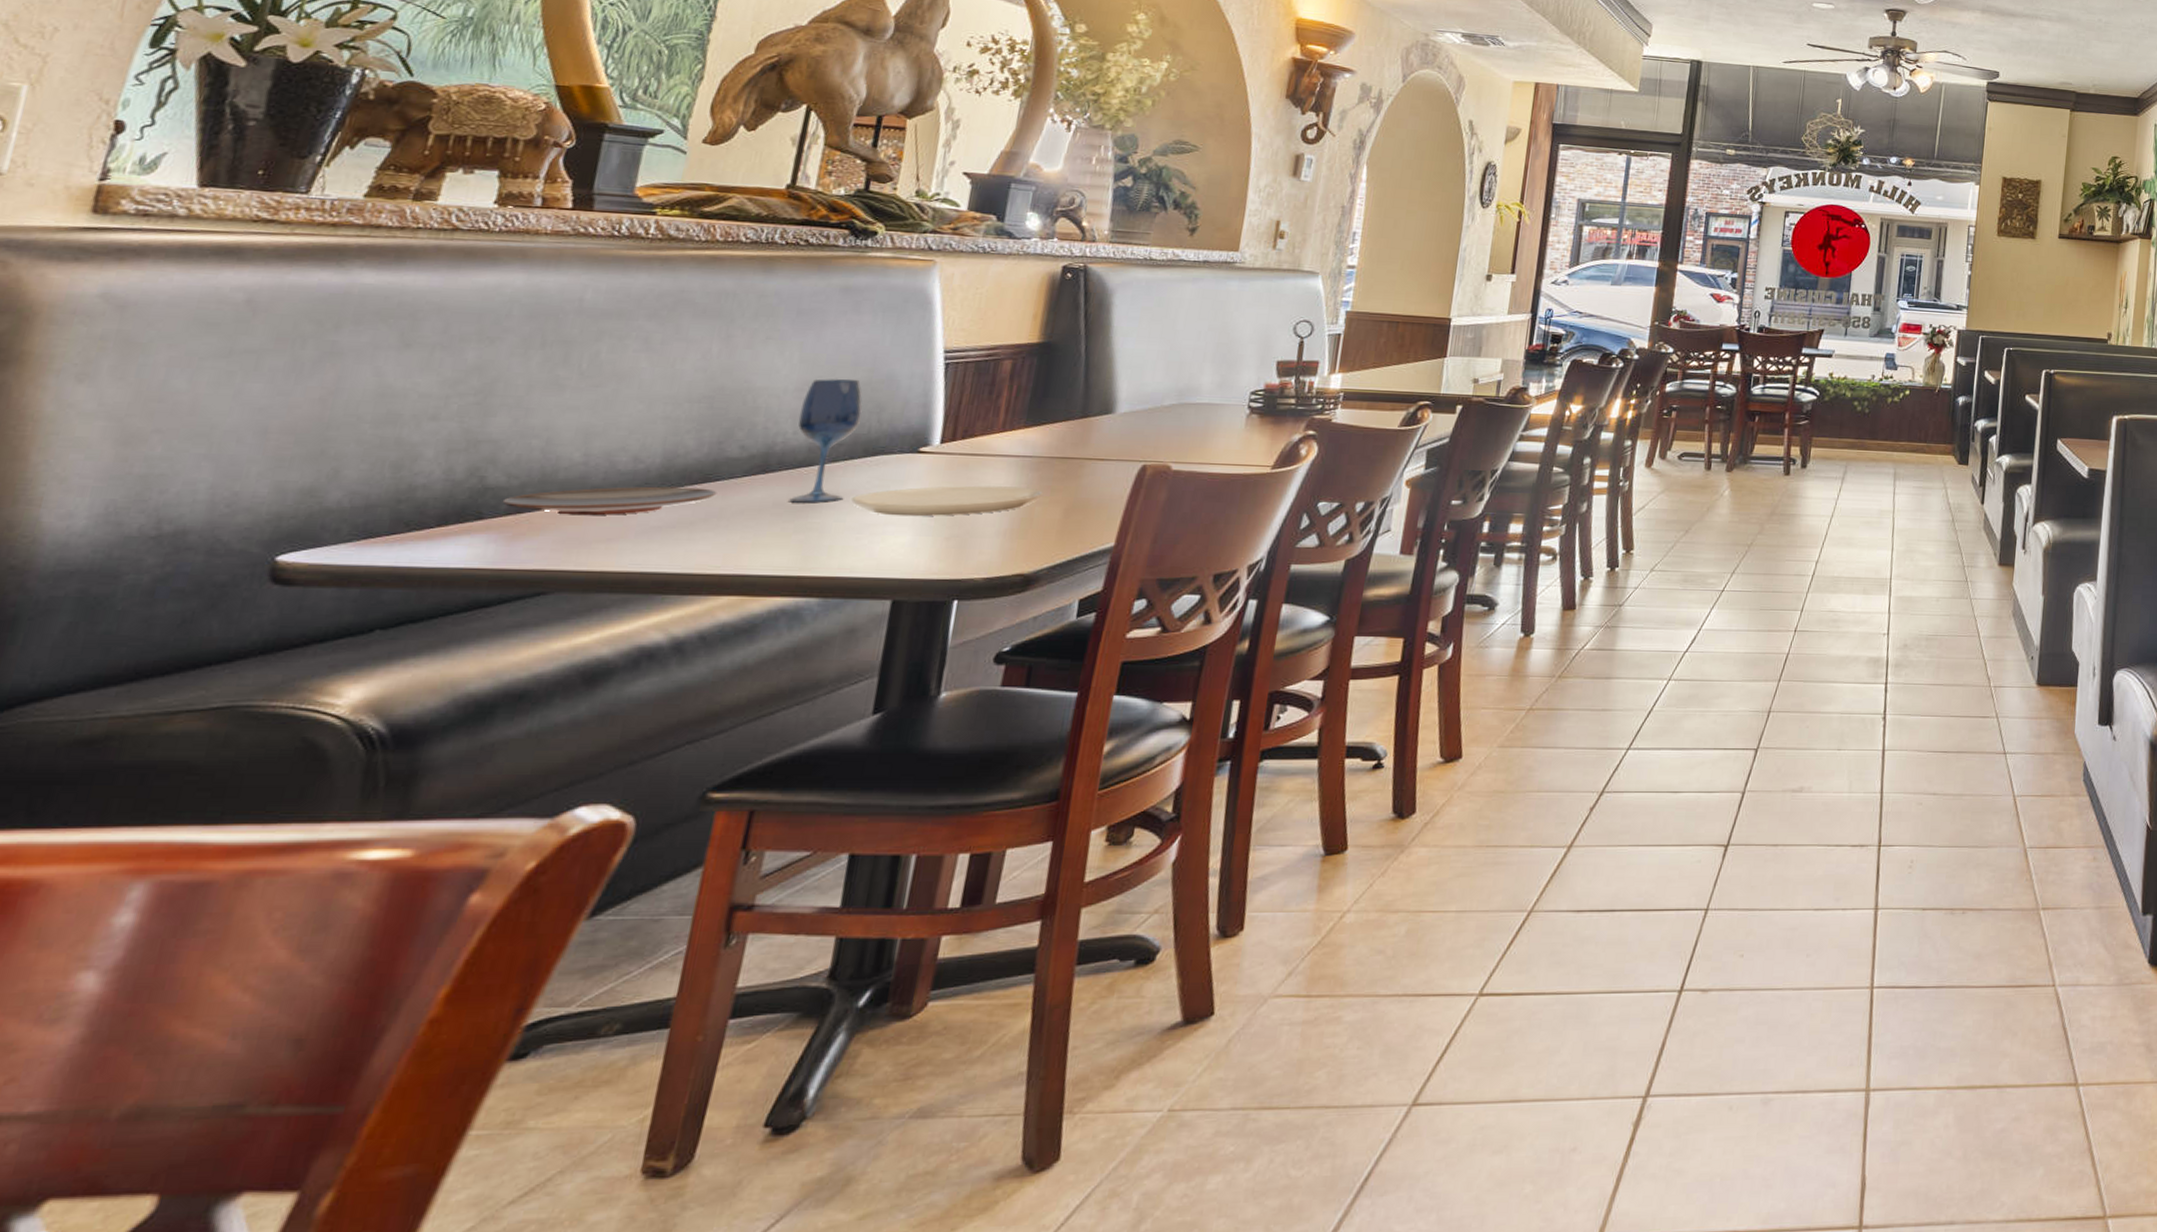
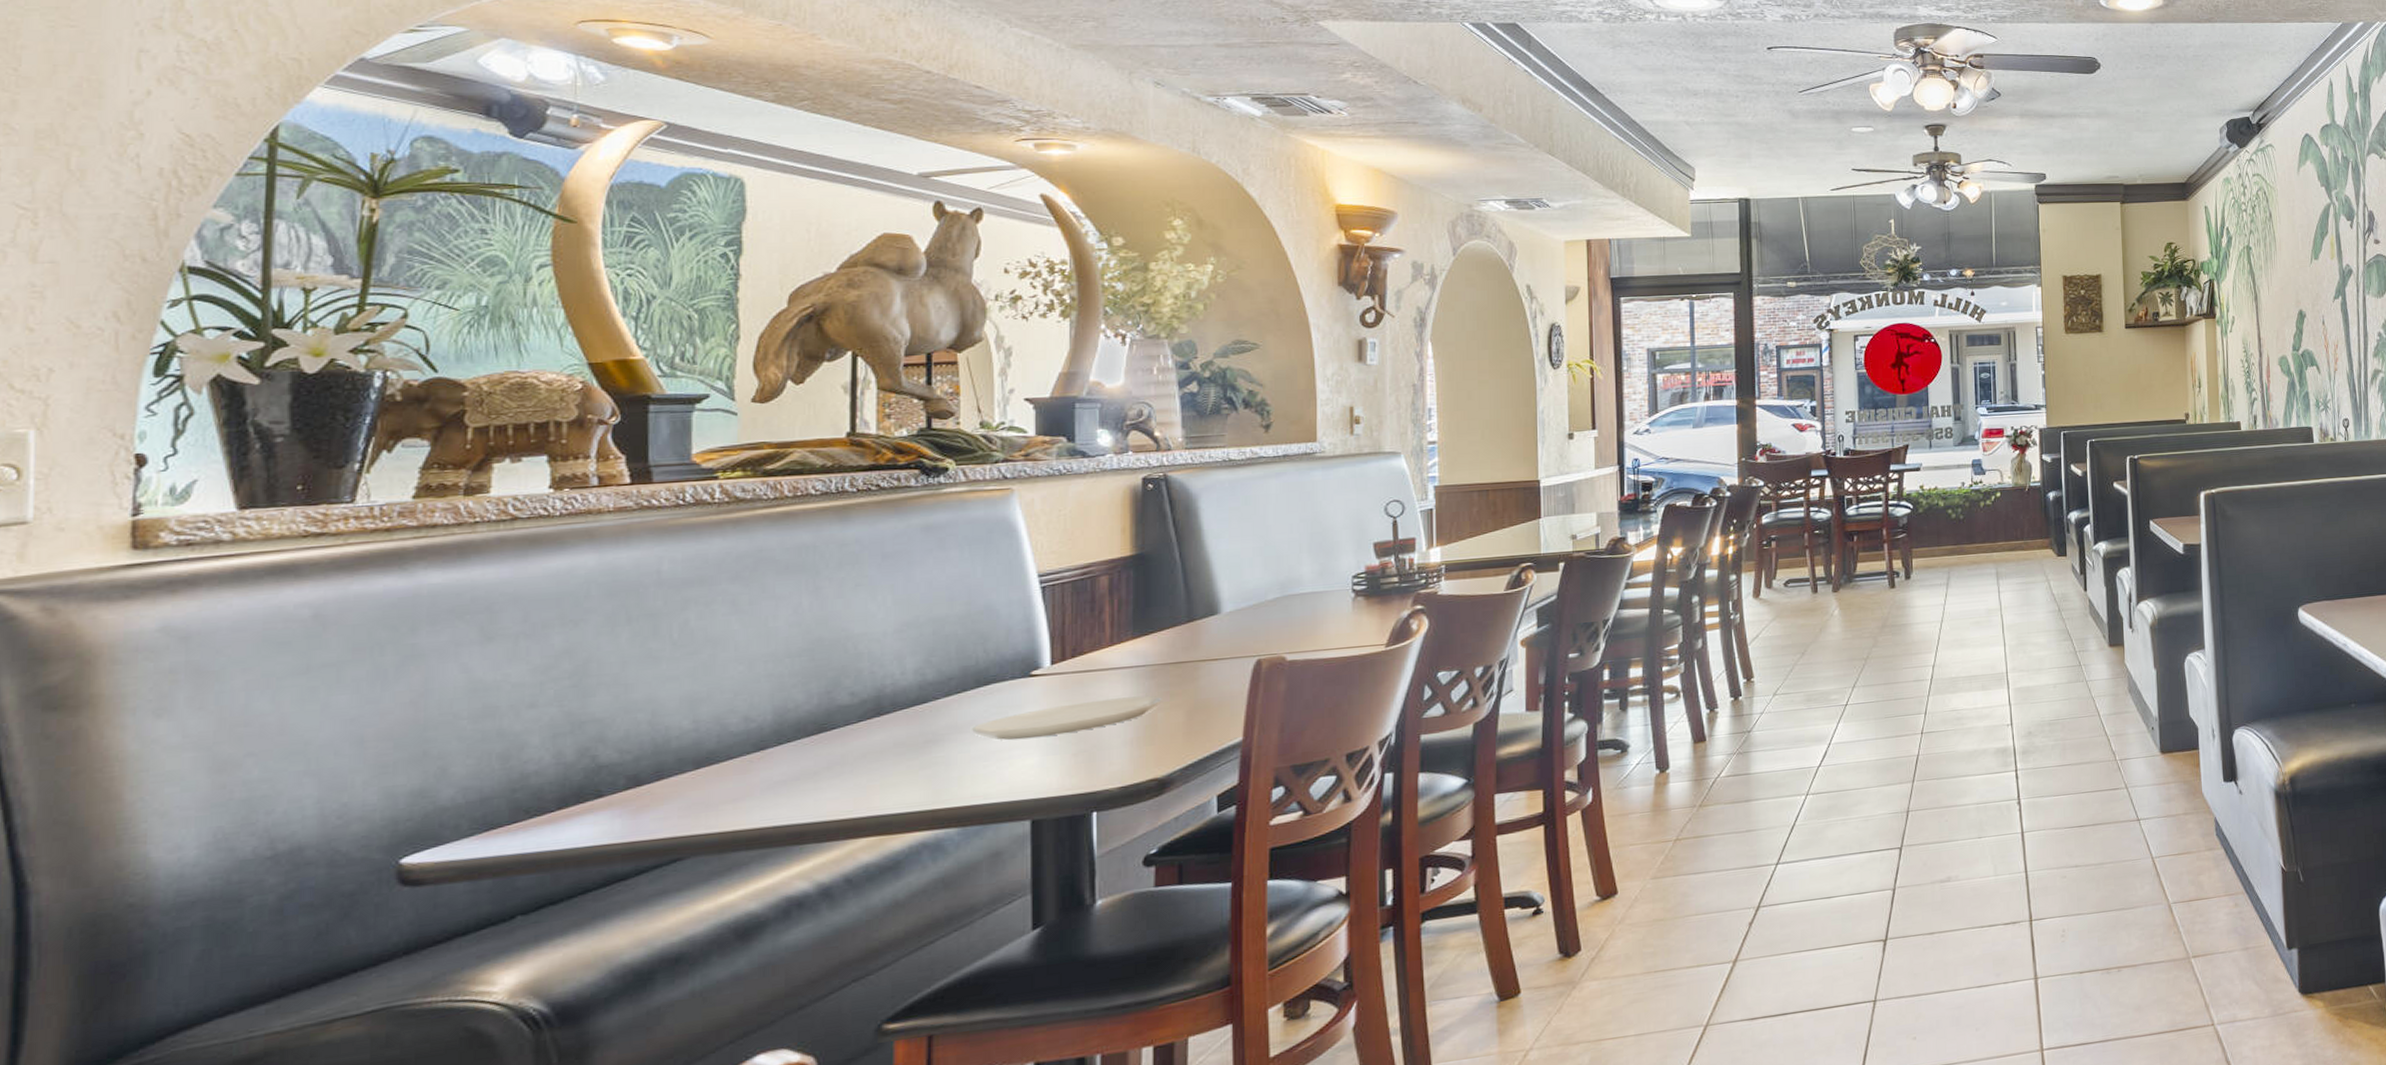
plate: present [502,486,718,516] -> none [619,738,835,782]
wineglass: present [789,379,863,503] -> none [903,614,966,741]

